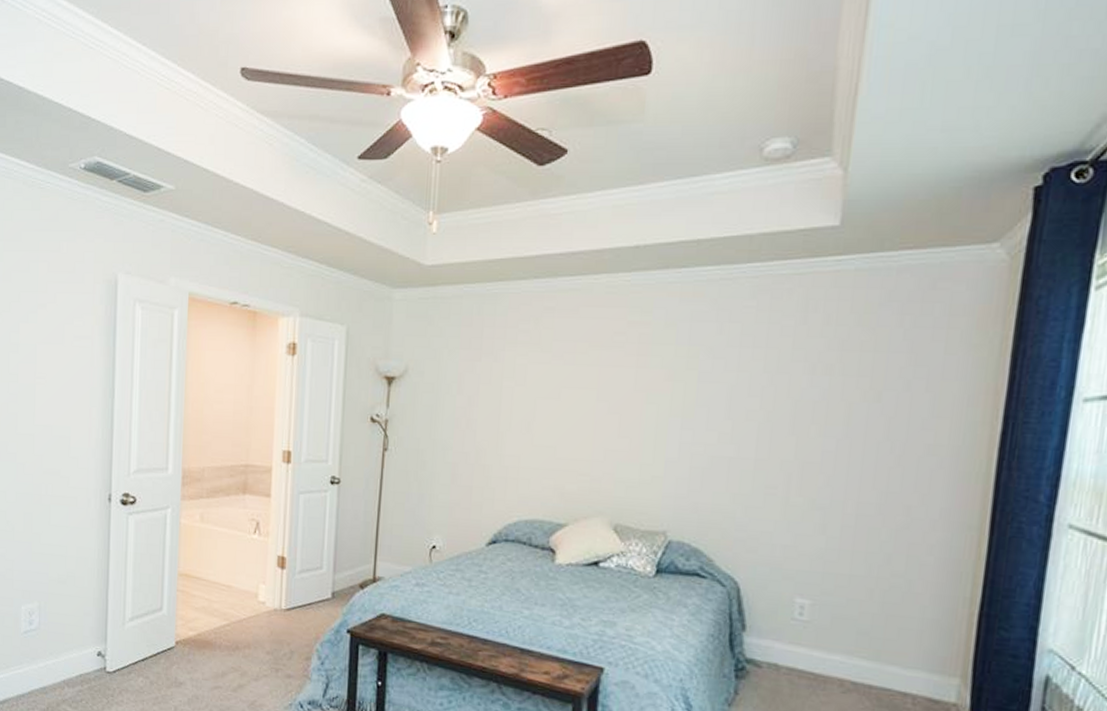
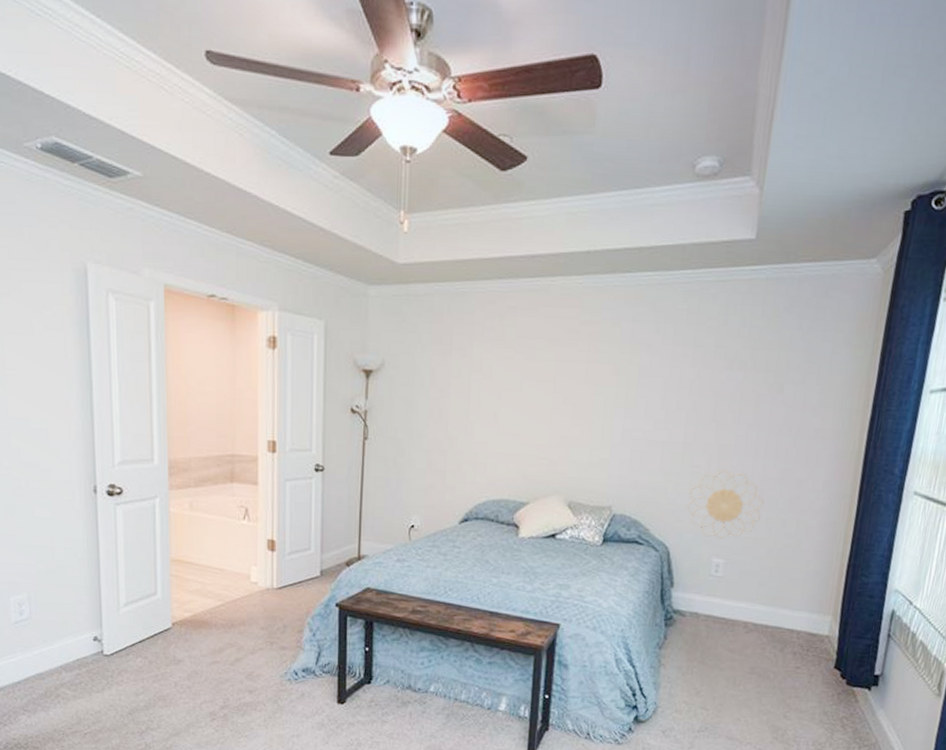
decorative wall piece: none [760,492,861,575] -> present [686,470,764,539]

